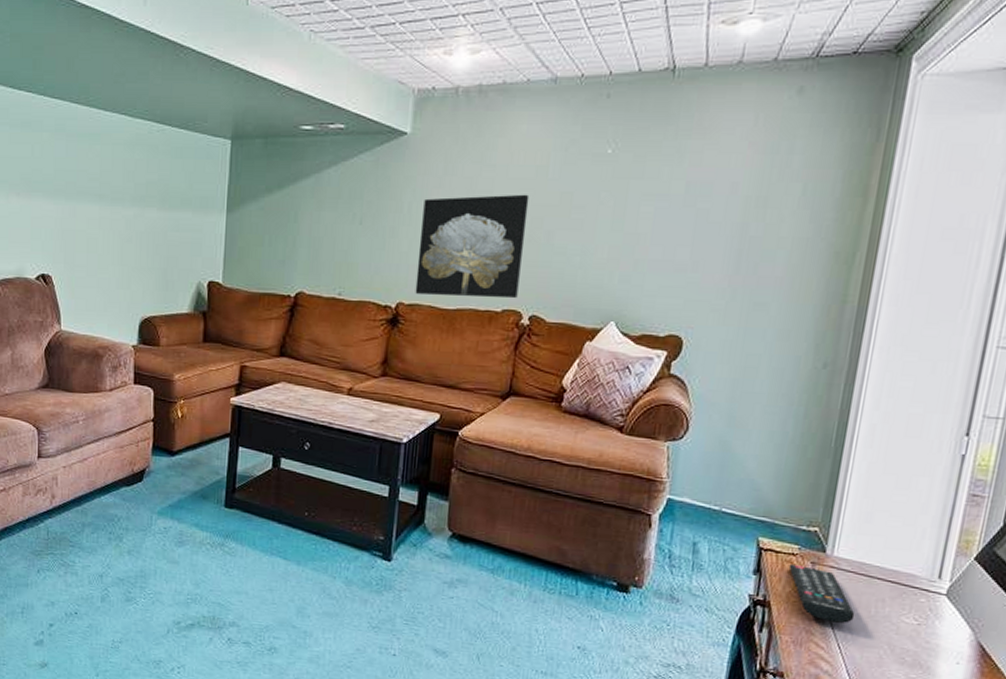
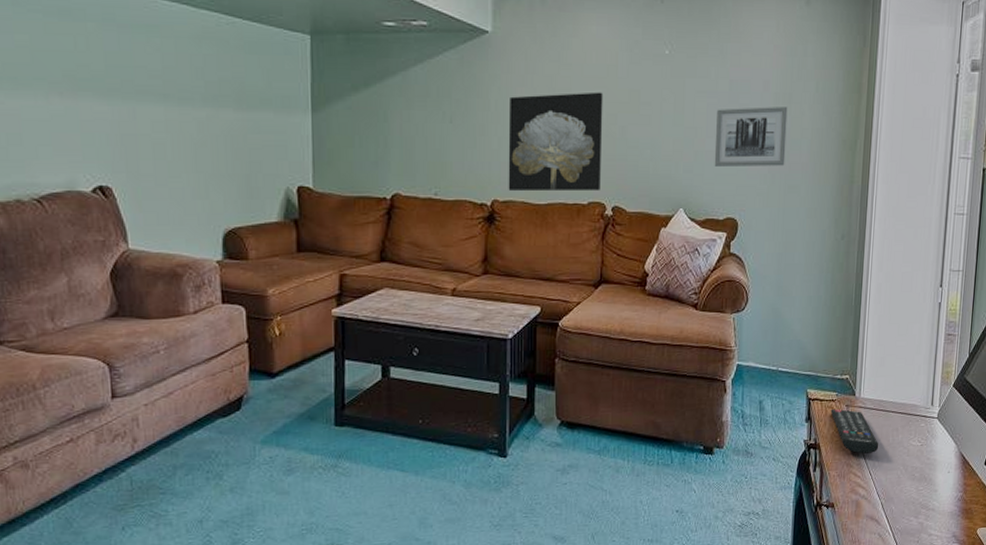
wall art: none [657,212,762,280] -> present [714,107,788,166]

